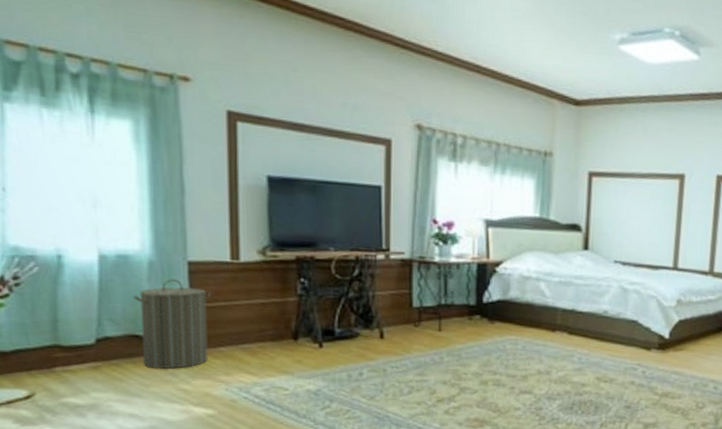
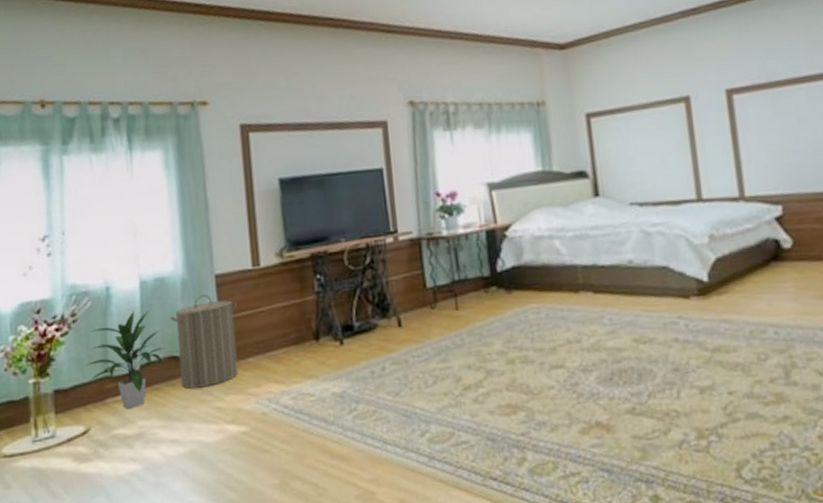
indoor plant: none [28,284,130,379] -> present [84,308,169,409]

